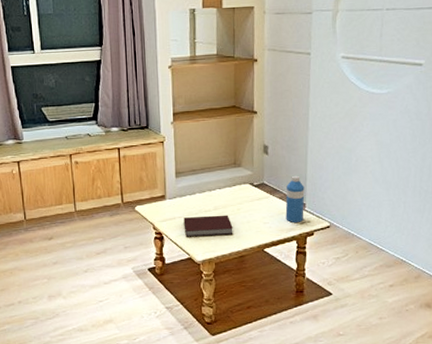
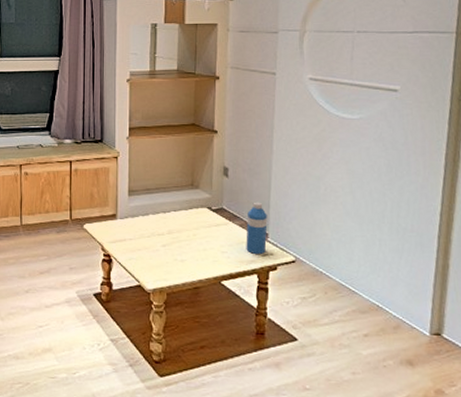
notebook: present [183,215,233,237] -> none [134,239,188,262]

